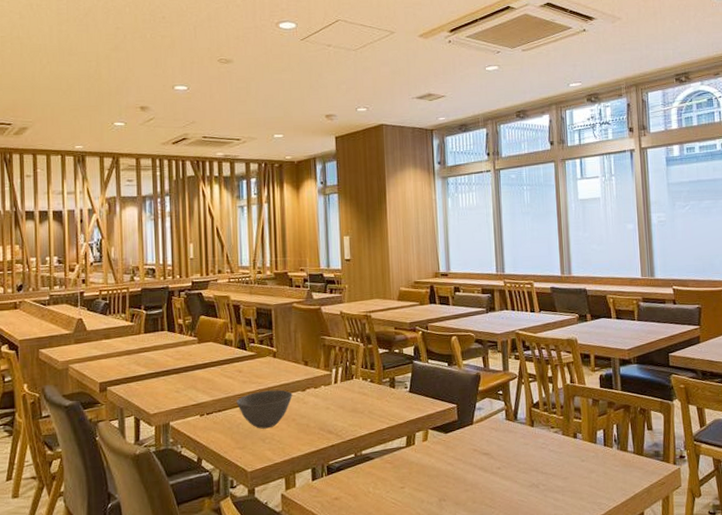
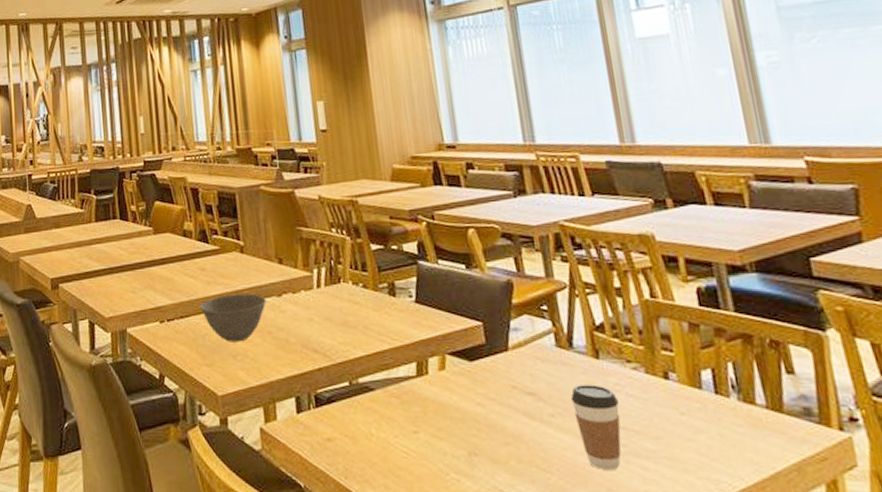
coffee cup: none [512,445,544,503] -> present [570,385,622,469]

